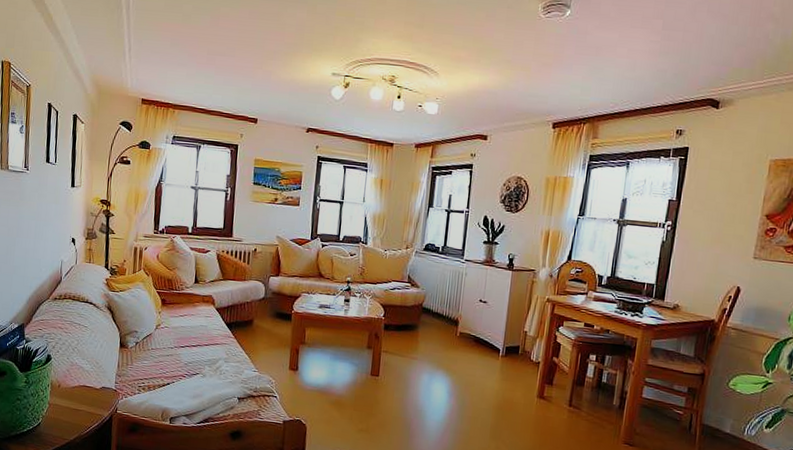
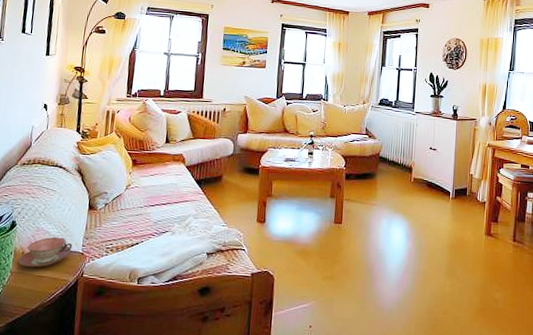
teacup: none [55,372,106,401] -> present [18,237,73,268]

